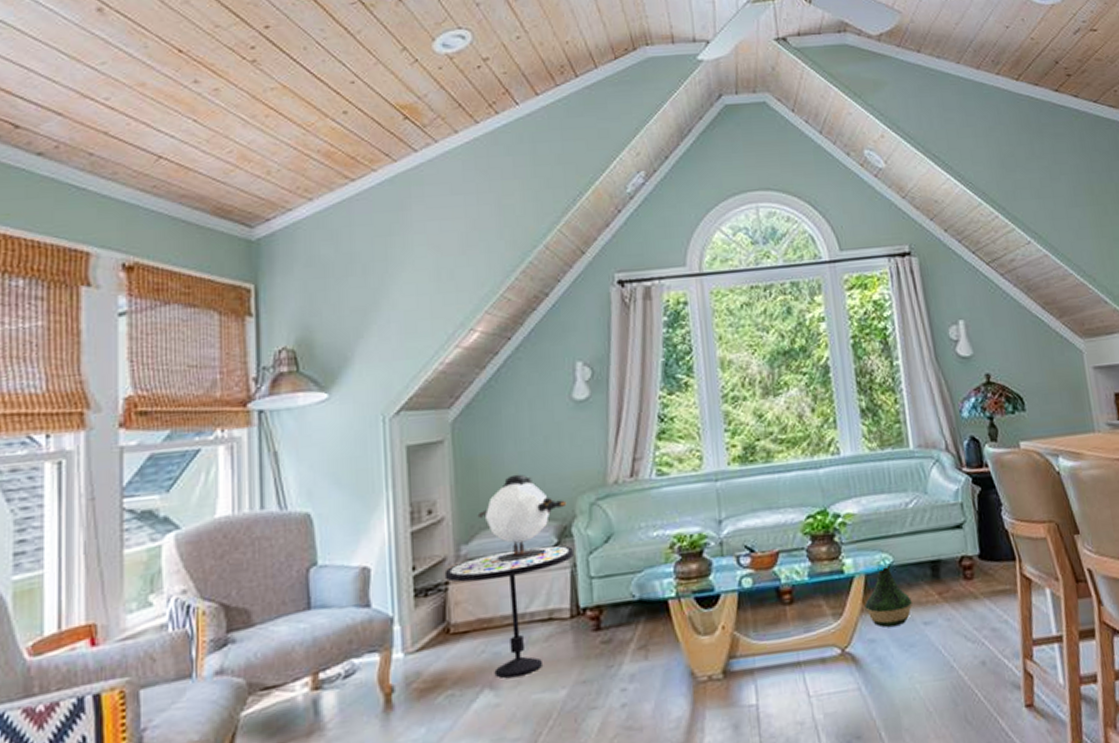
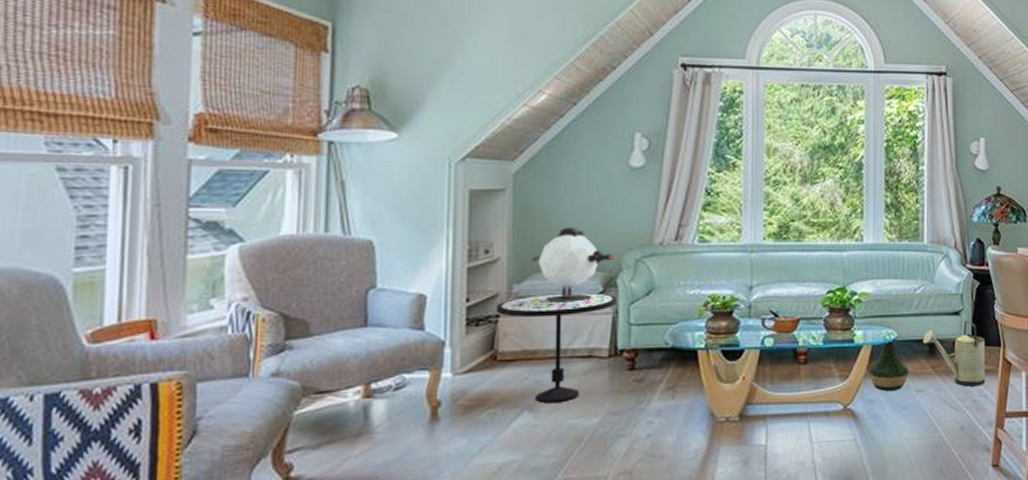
watering can: none [923,533,1006,613] -> present [923,320,991,387]

